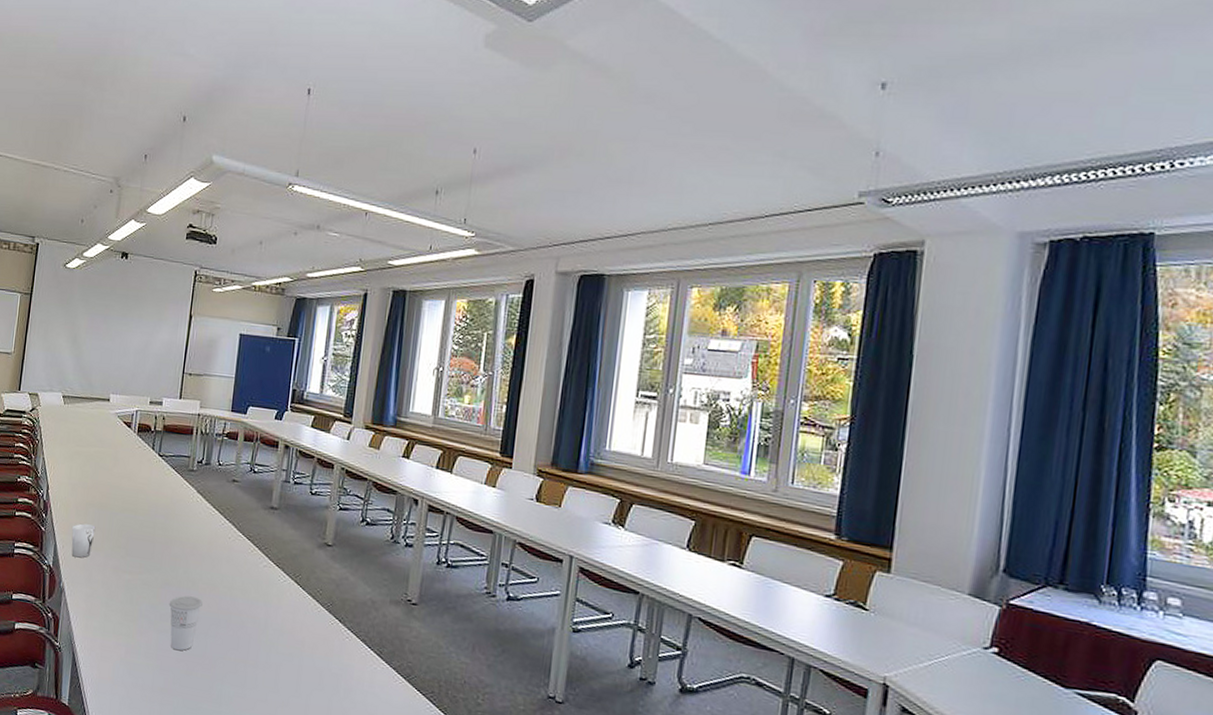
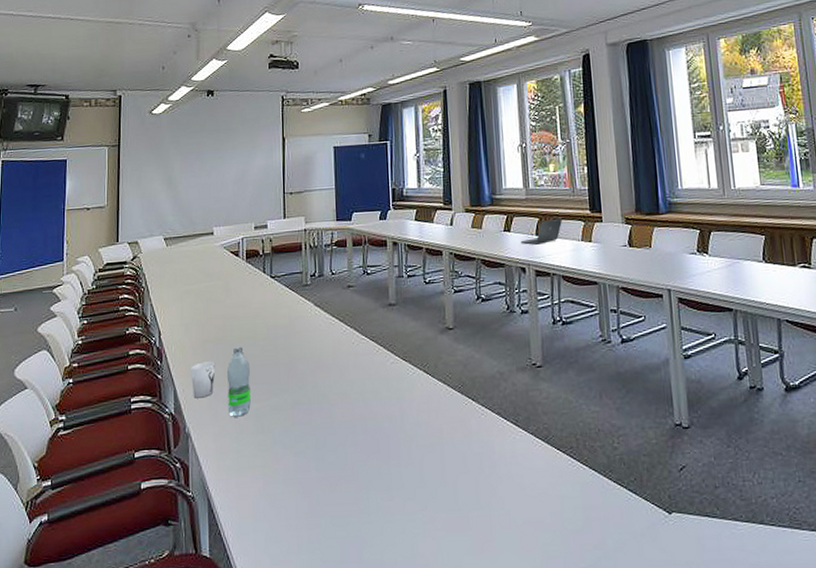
bottle: none [101,517,127,584] -> present [226,347,251,417]
cup: present [169,595,203,651] -> none [302,410,336,469]
laptop: none [418,454,469,479] -> present [520,218,563,245]

